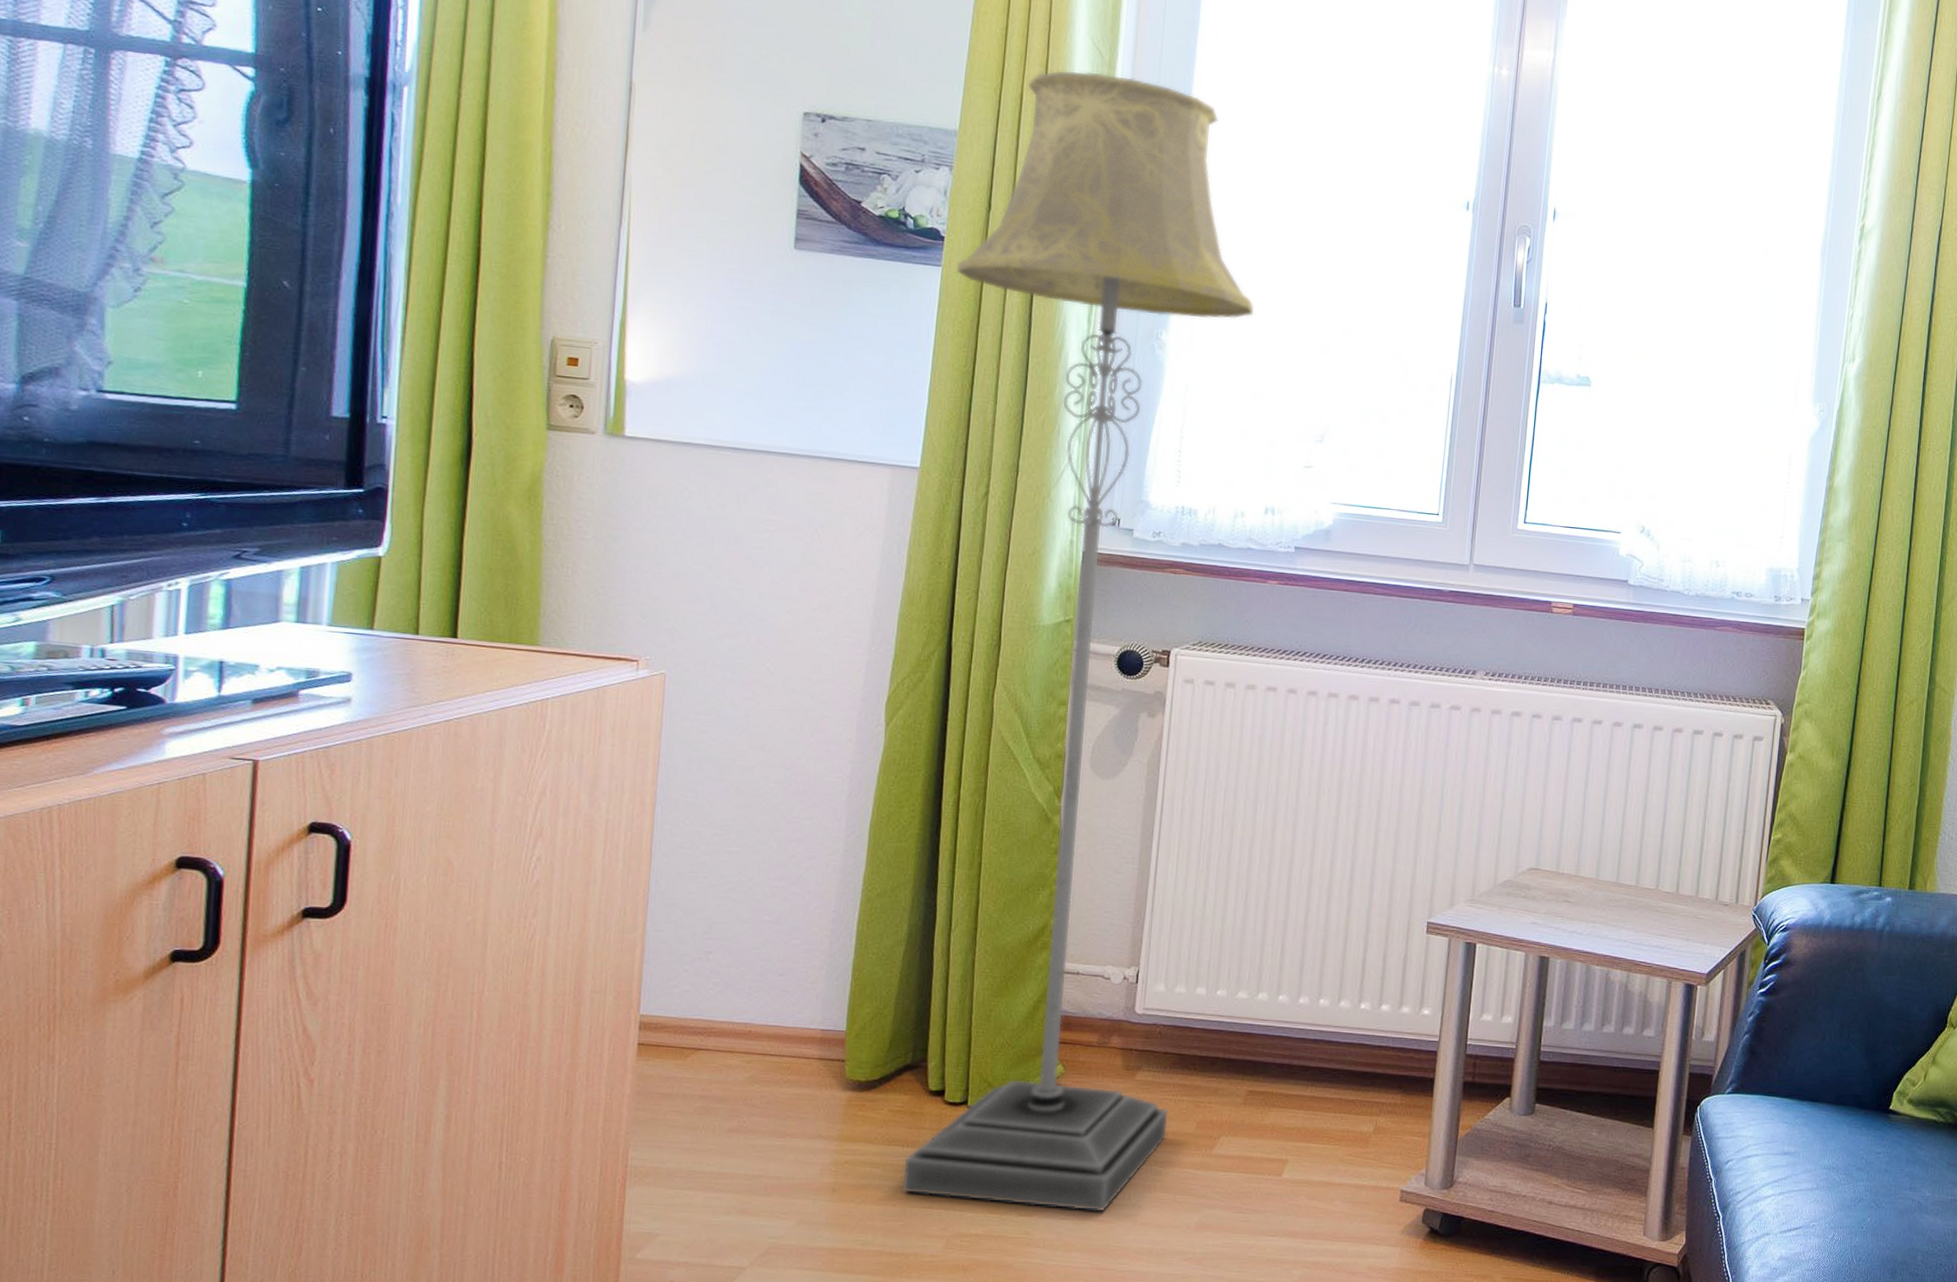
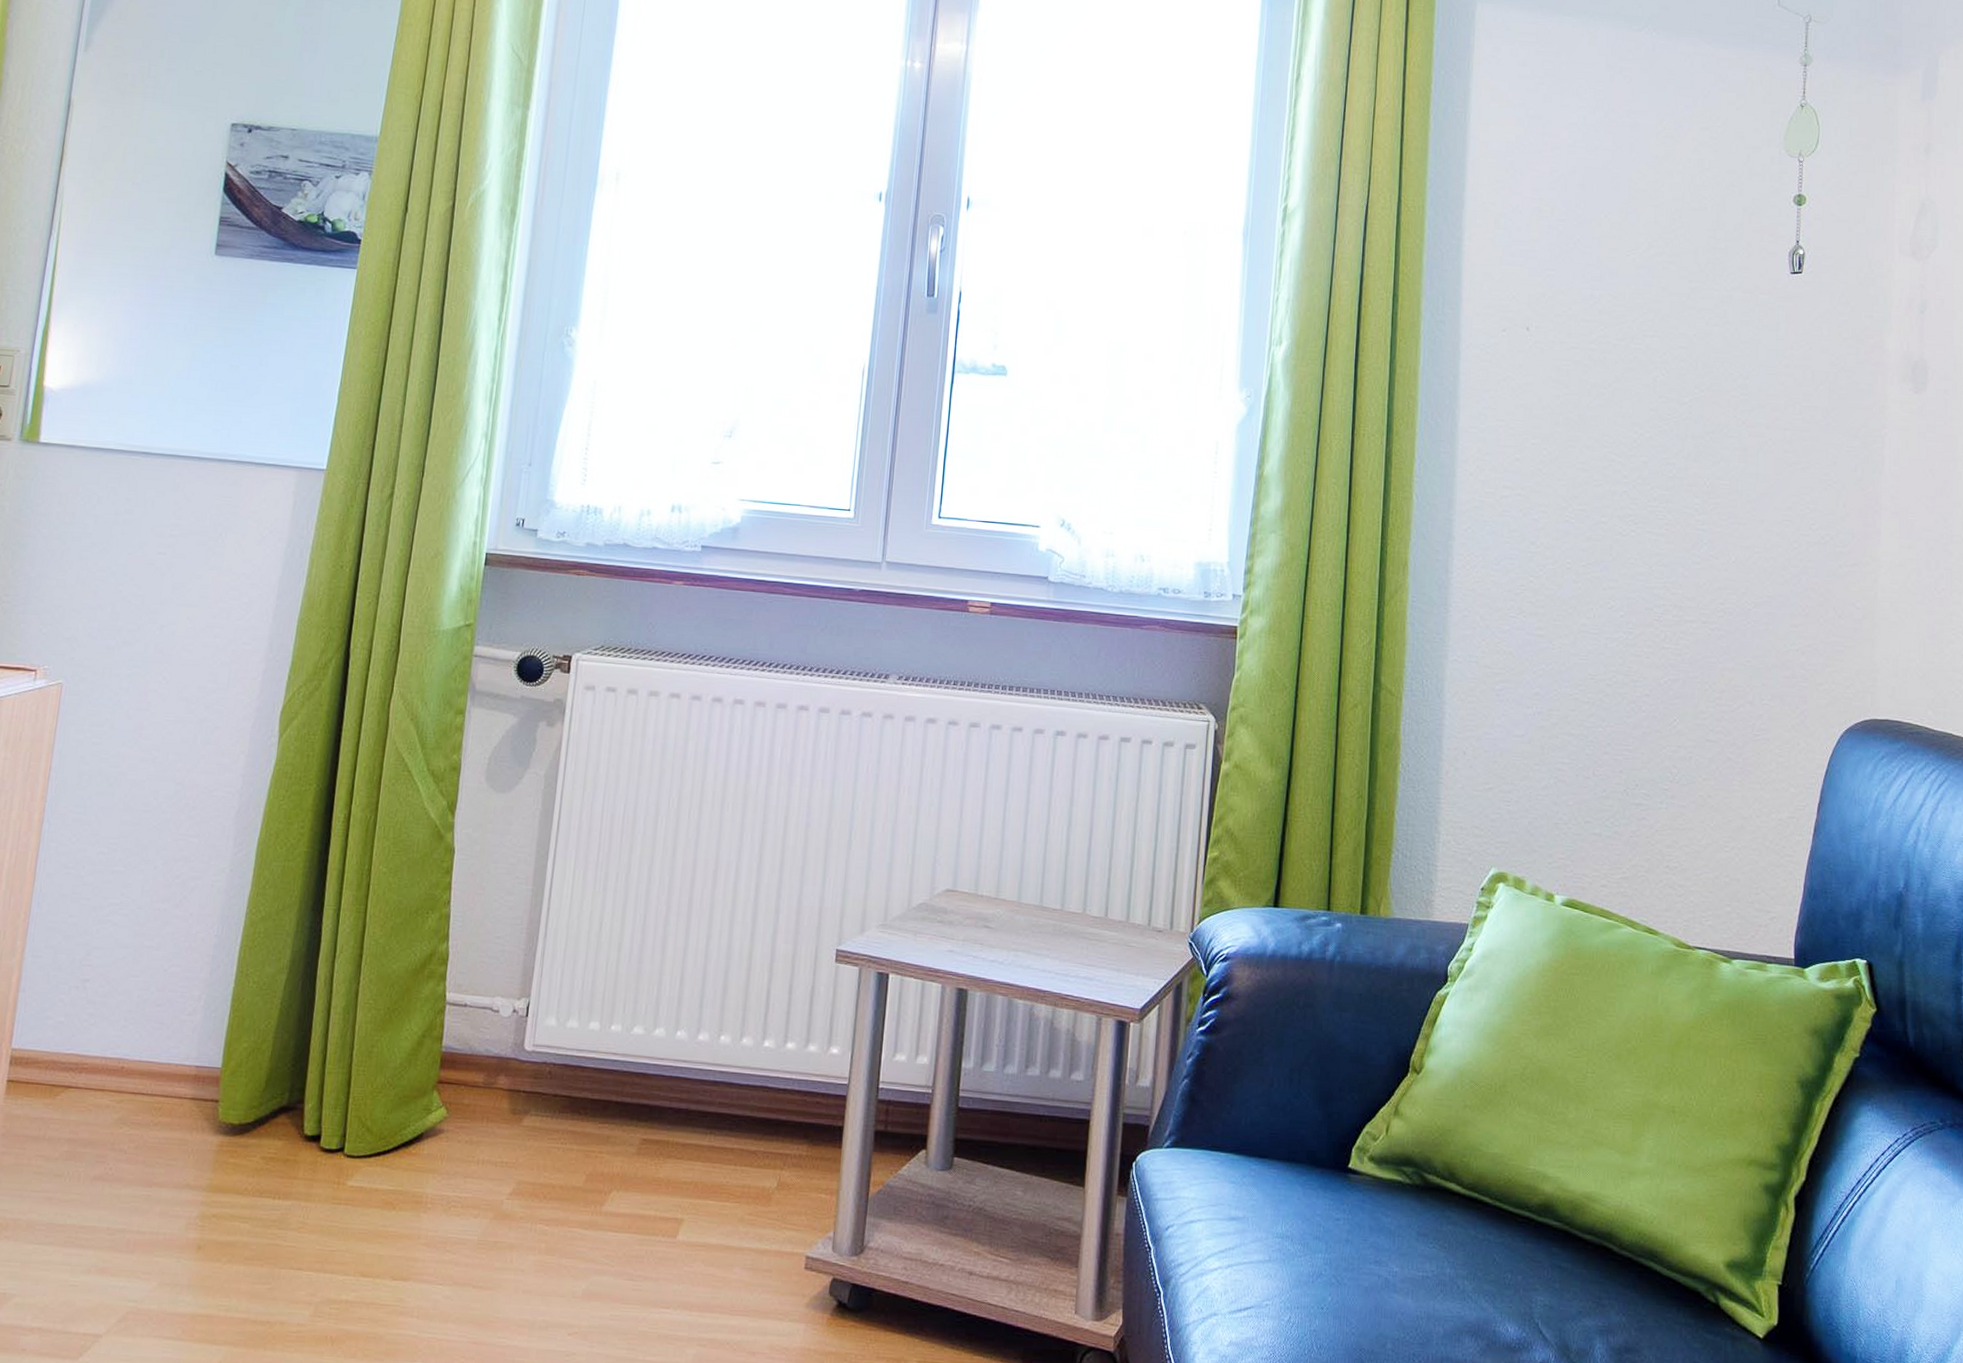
floor lamp: present [903,70,1255,1212] -> none [272,76,665,1277]

